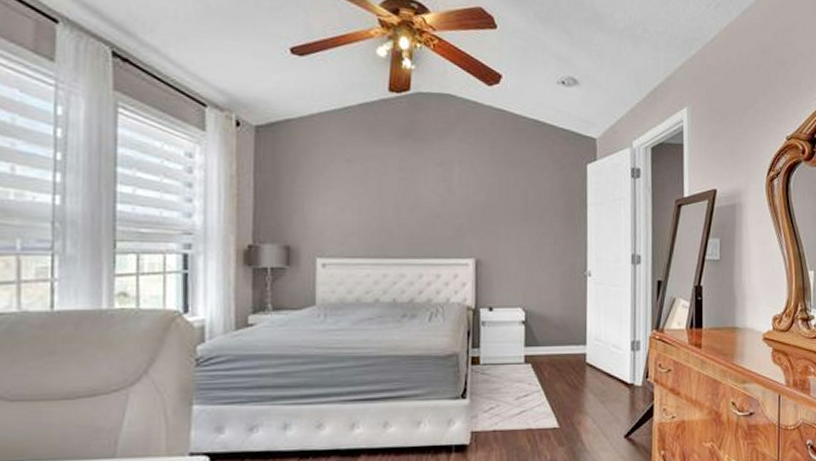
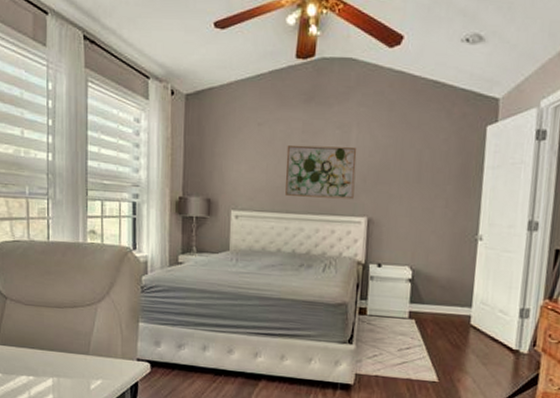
wall art: none [381,183,461,241] -> present [285,145,357,200]

